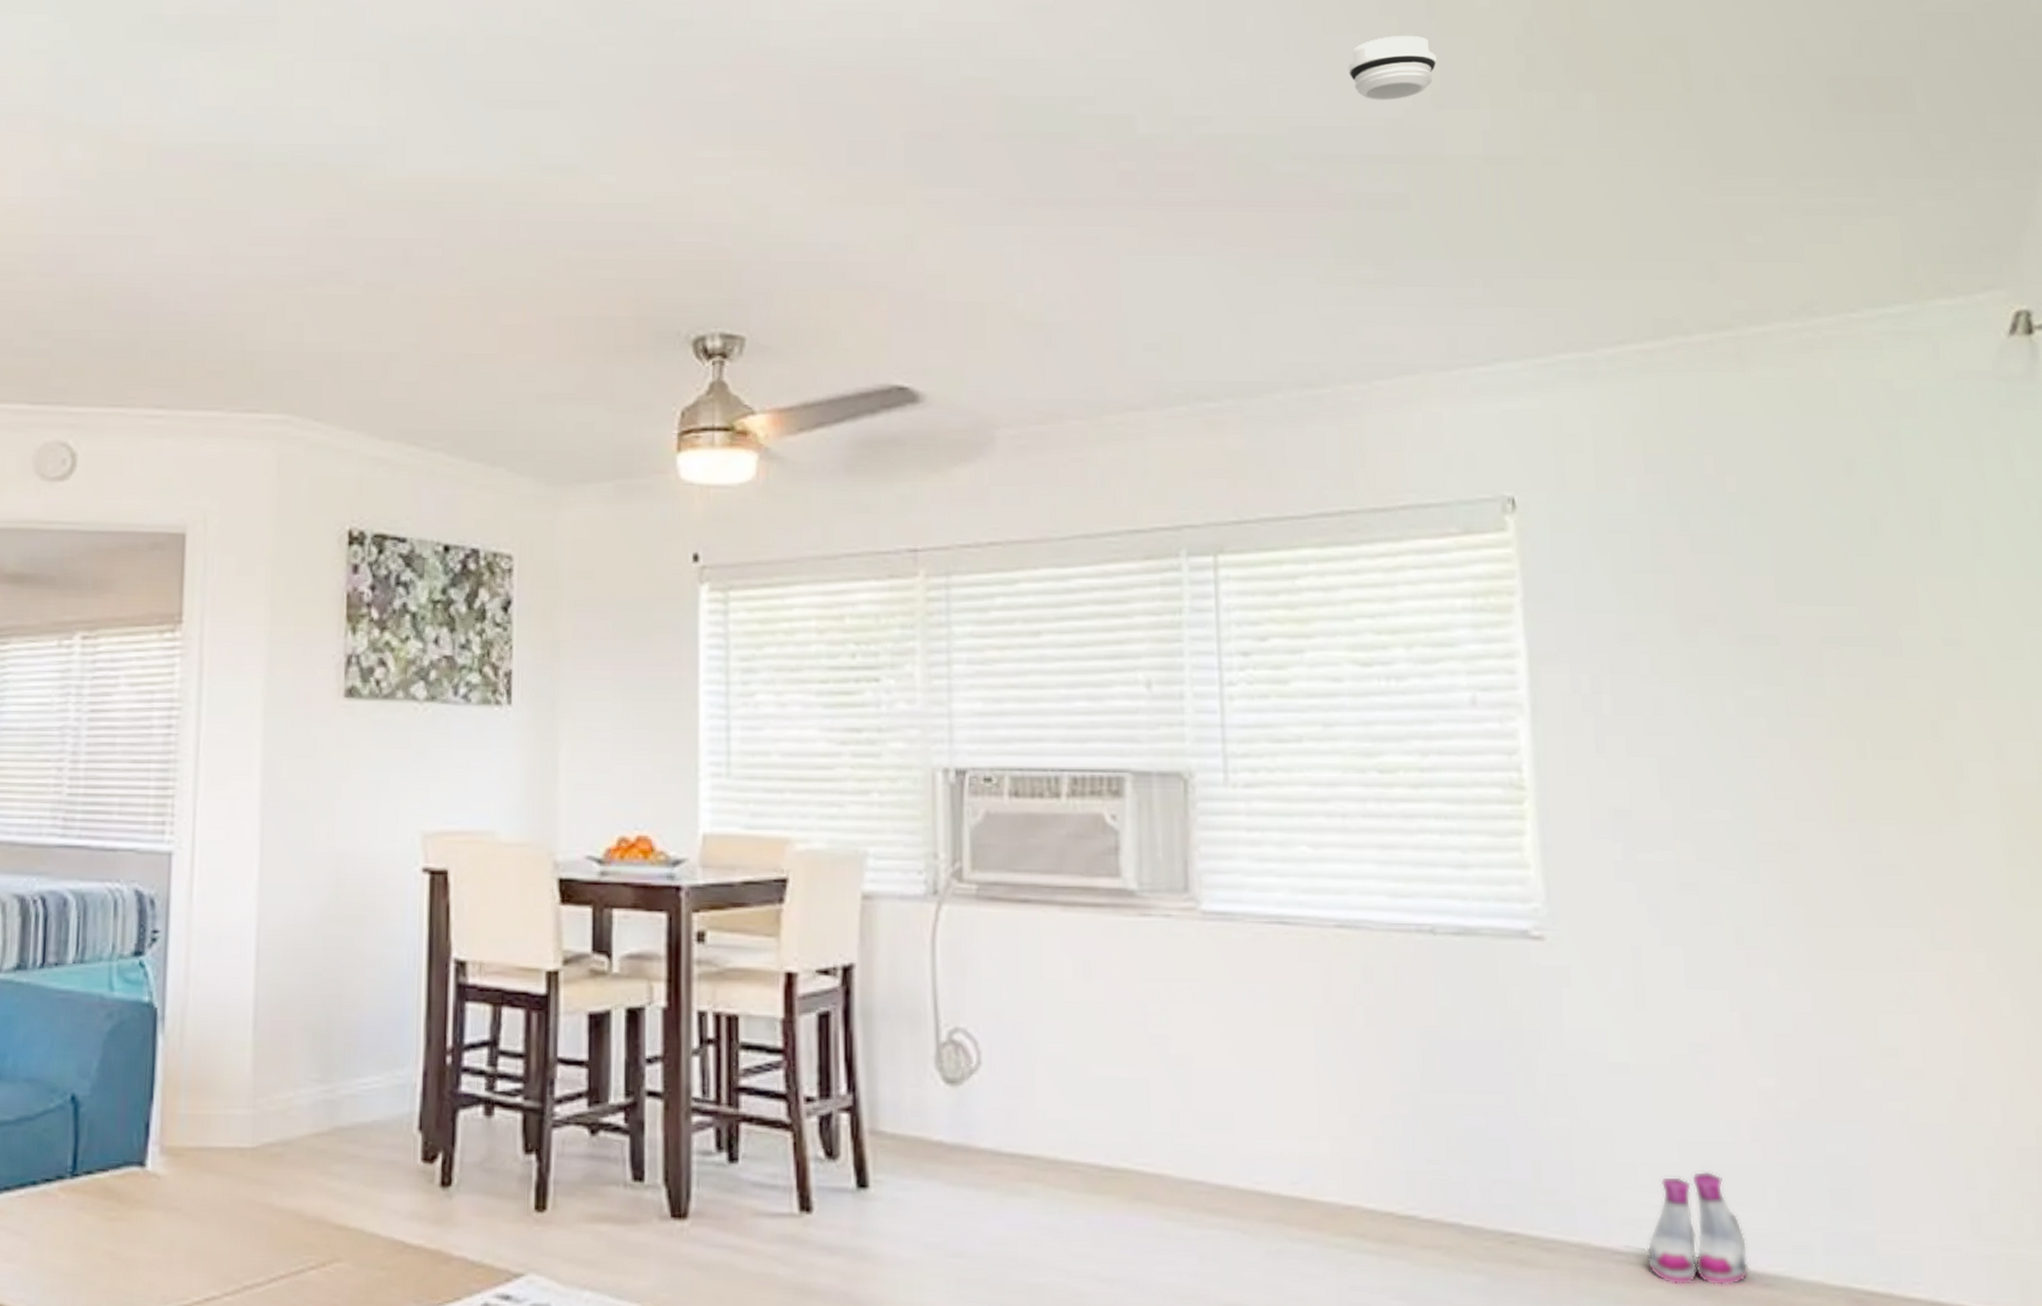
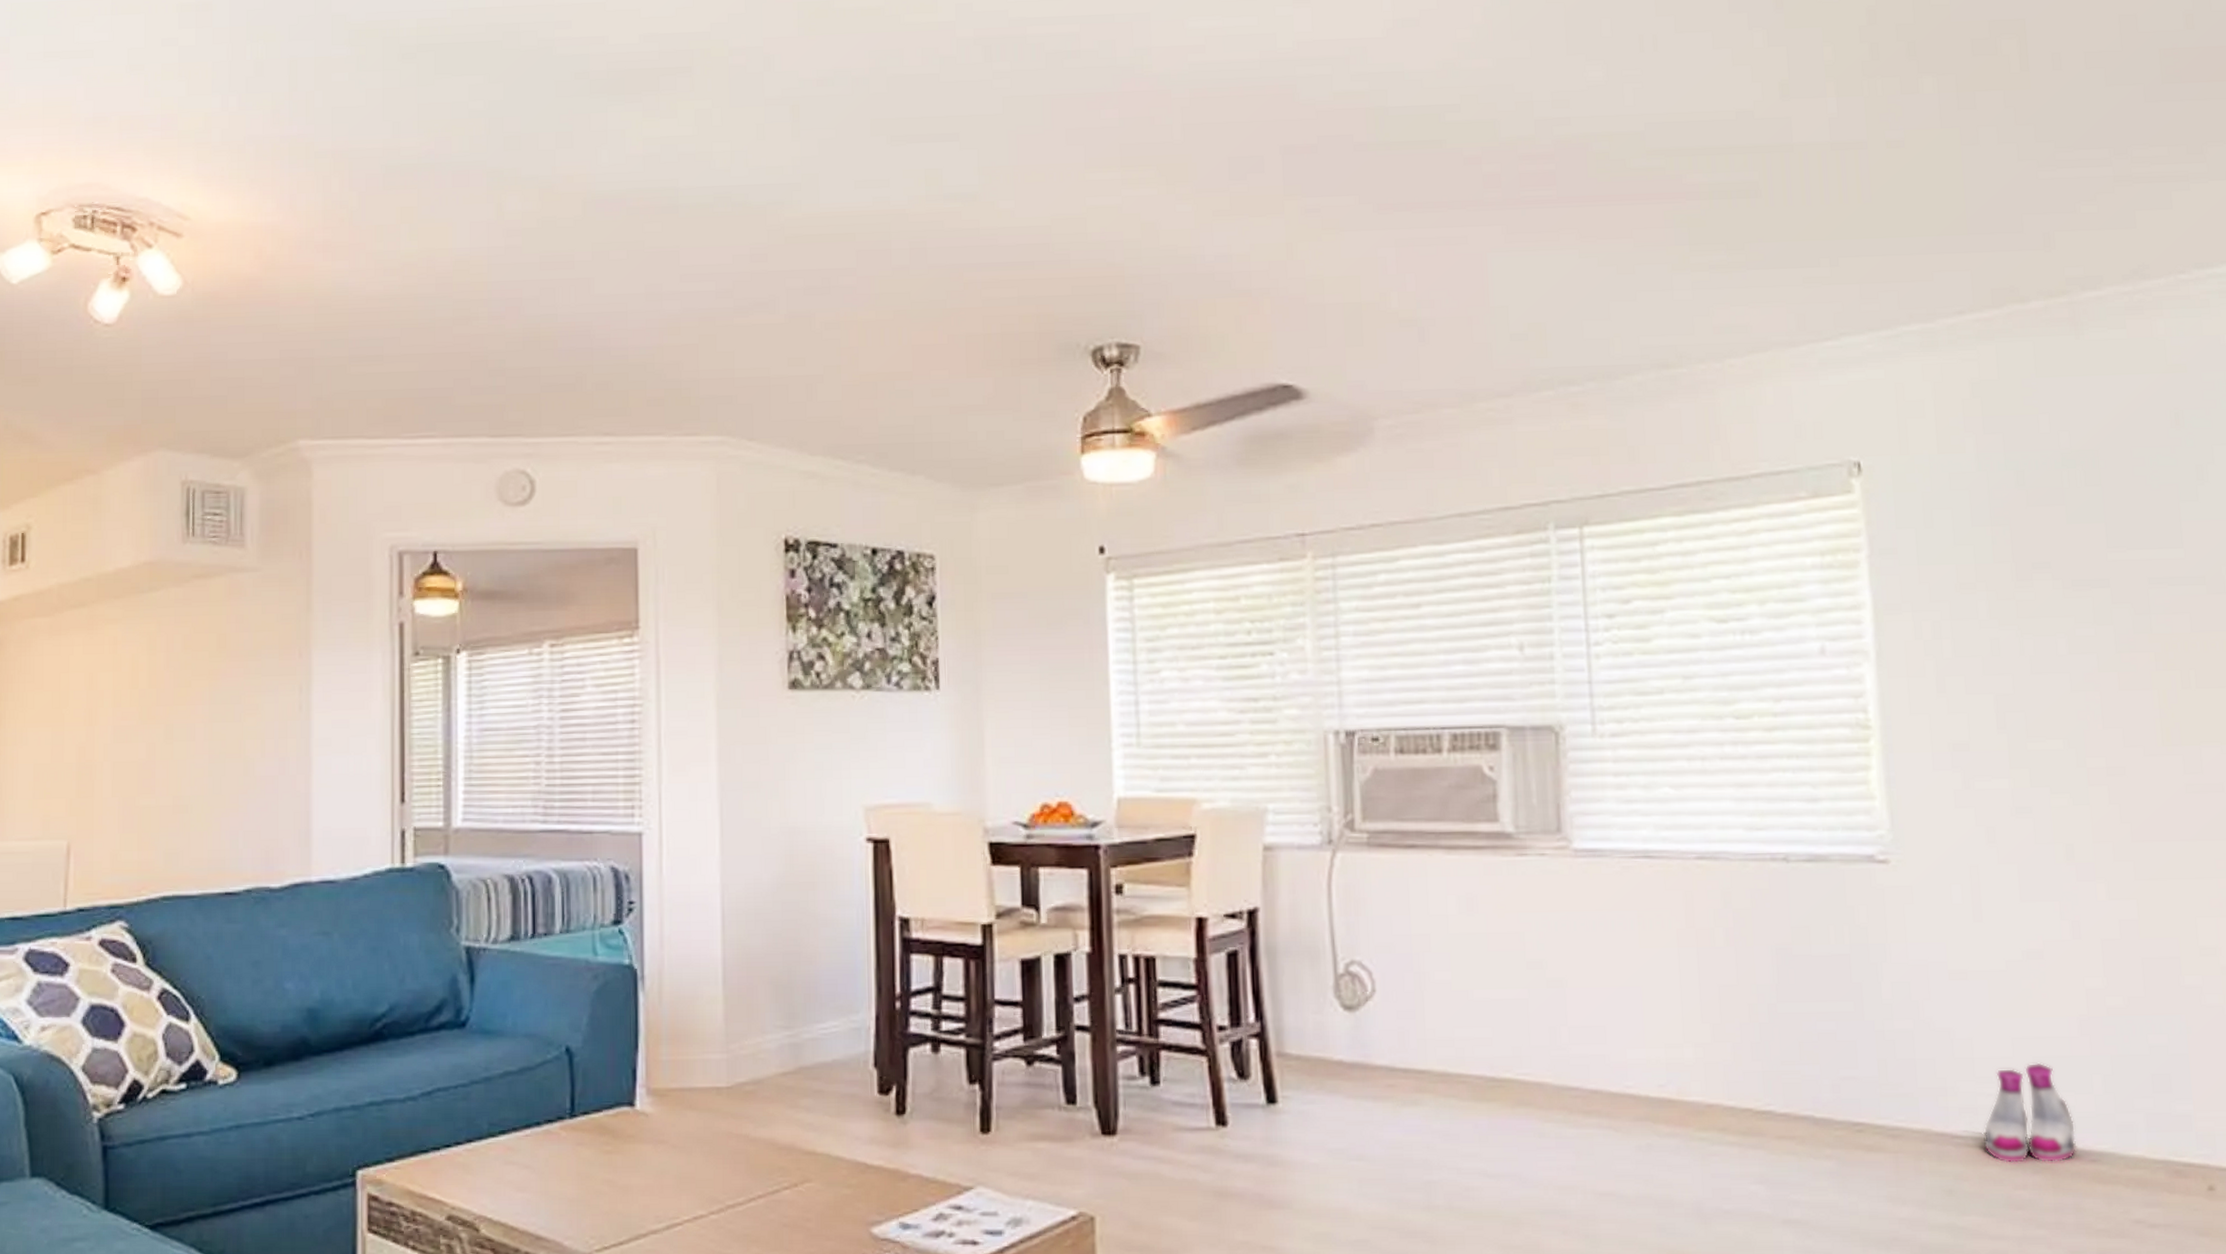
smoke detector: present [1348,35,1437,100] -> none [1700,30,1785,94]

